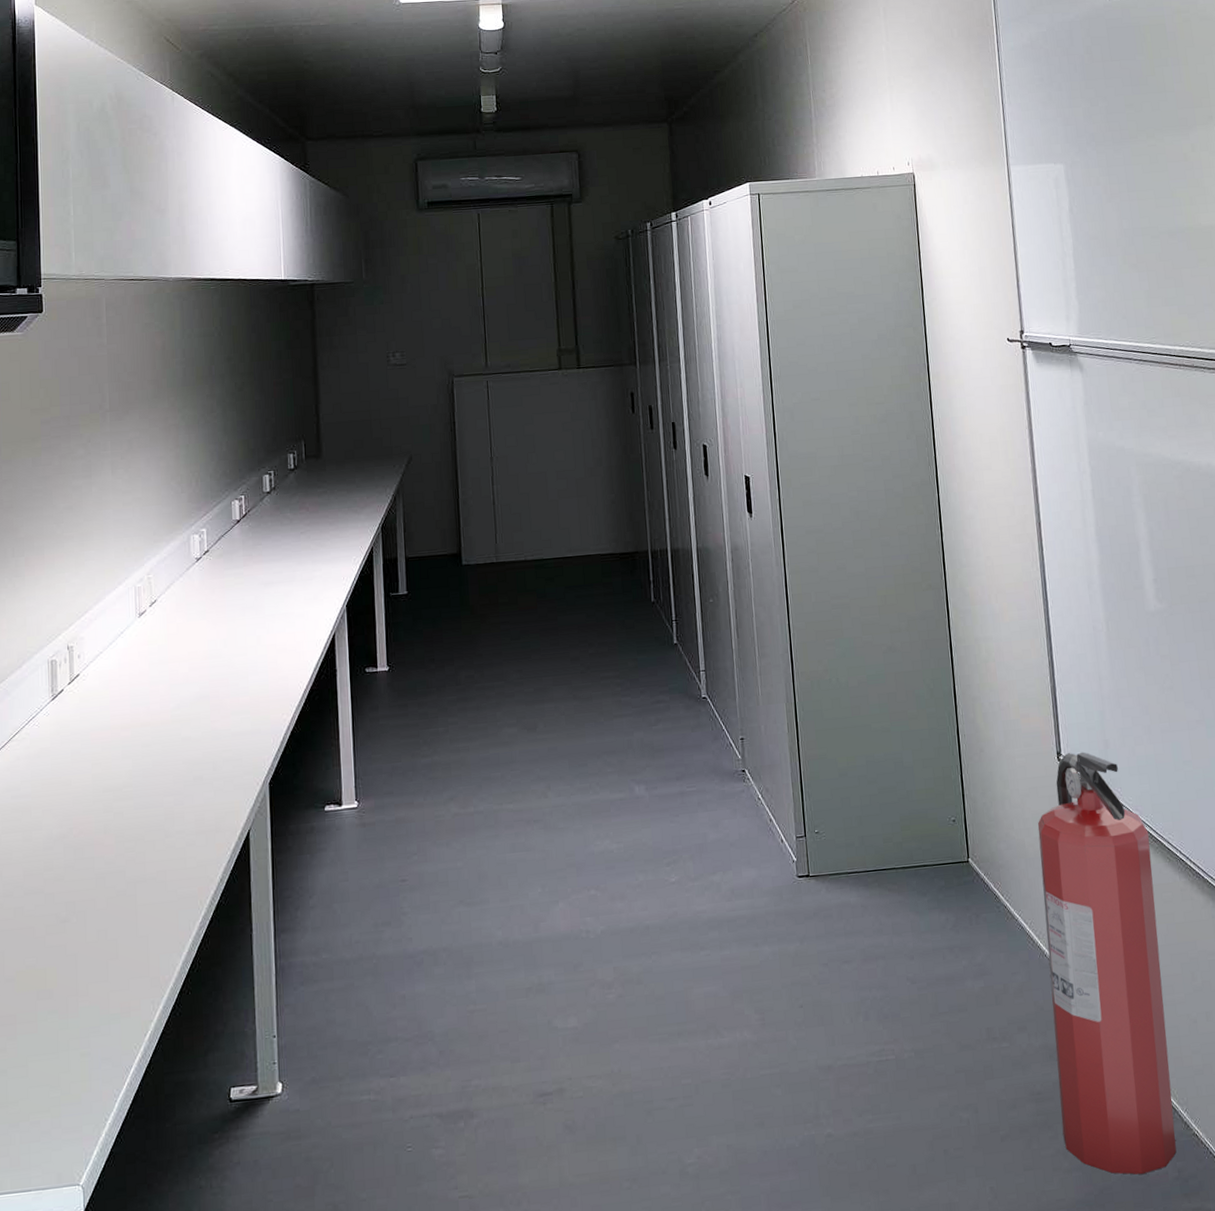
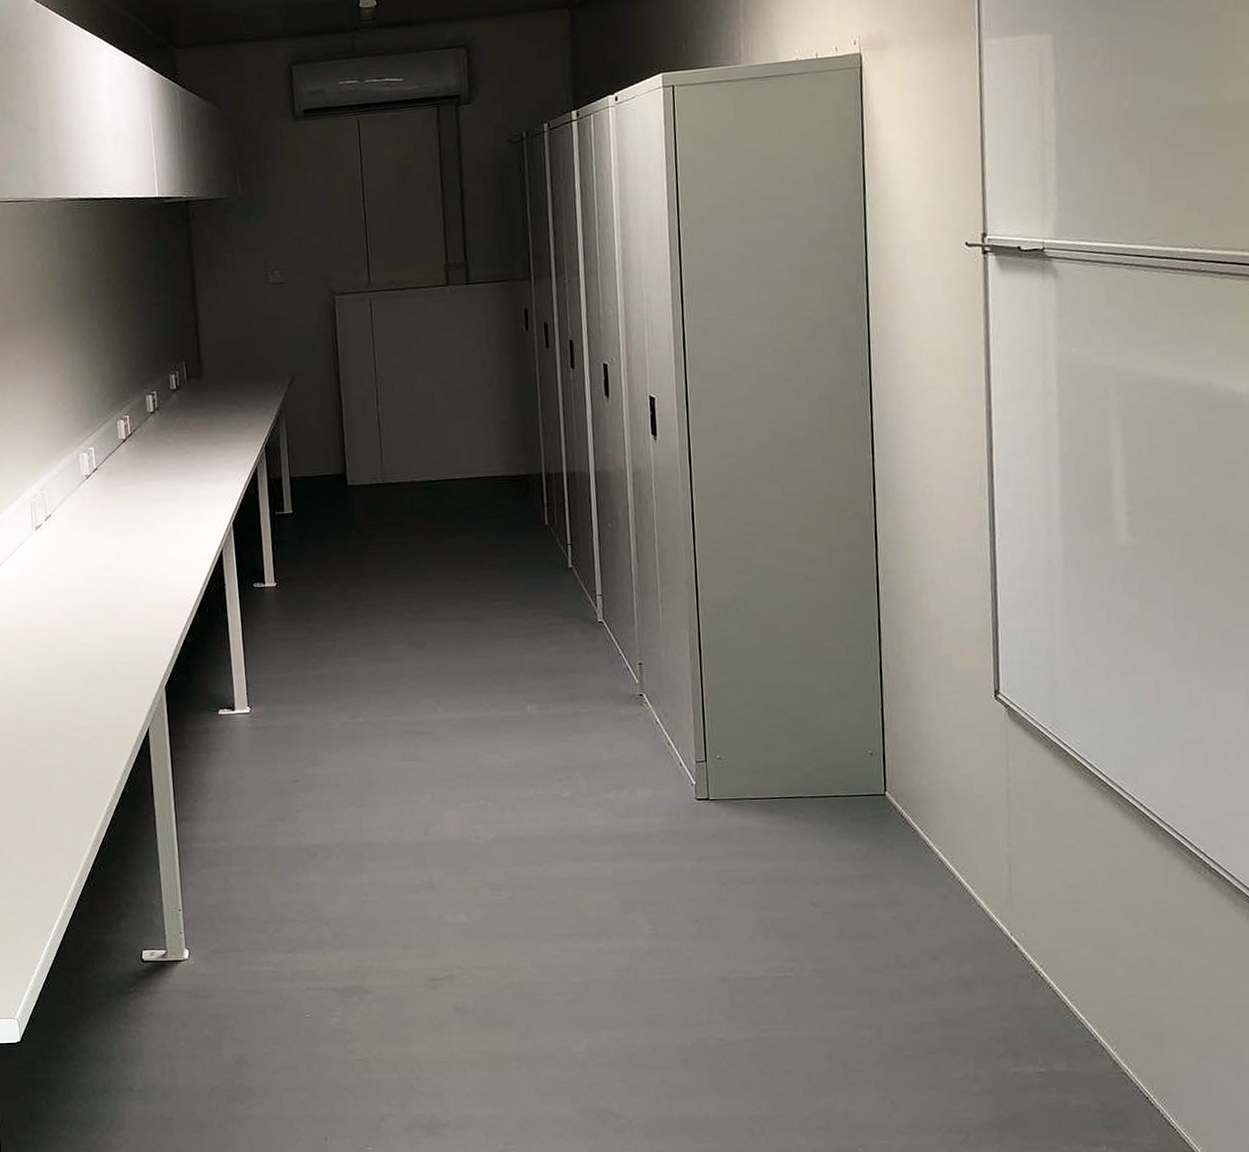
fire extinguisher: present [1037,751,1177,1175] -> none [966,691,1102,1105]

